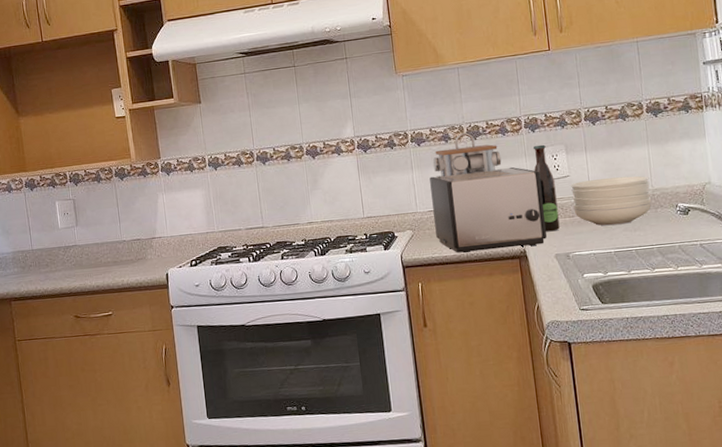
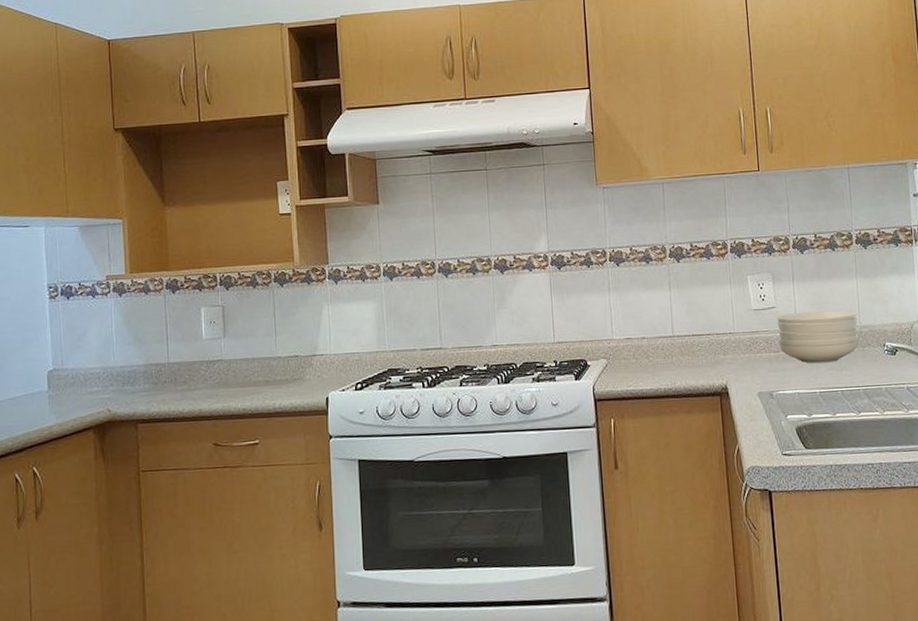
toaster: present [430,166,547,254] -> none [628,294,750,388]
spice rack: present [432,133,502,177] -> none [632,254,705,301]
bottle: present [532,144,560,232] -> none [738,271,764,368]

